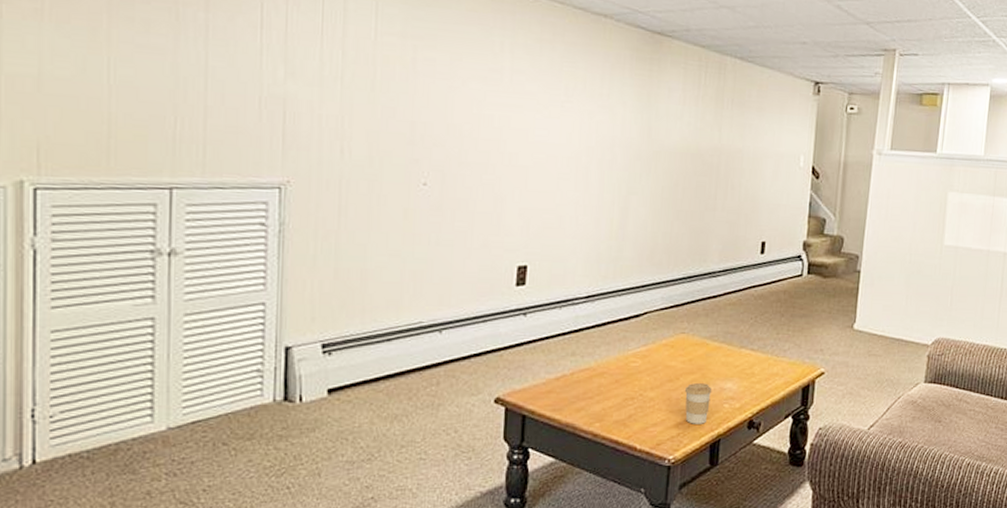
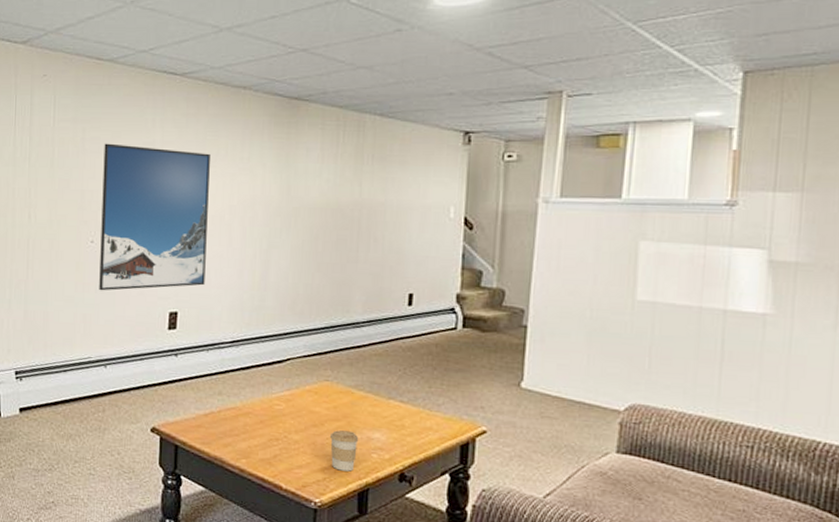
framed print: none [433,66,567,243] -> present [99,143,210,291]

